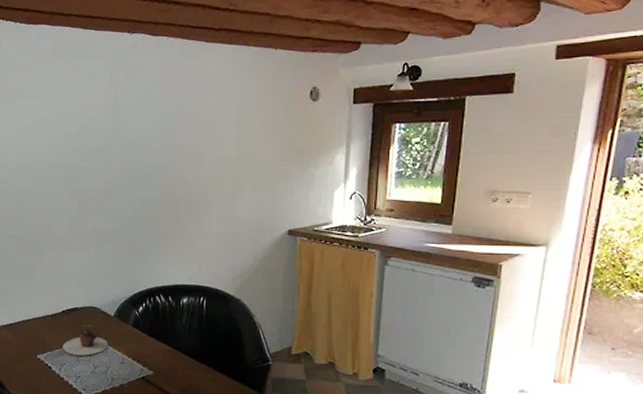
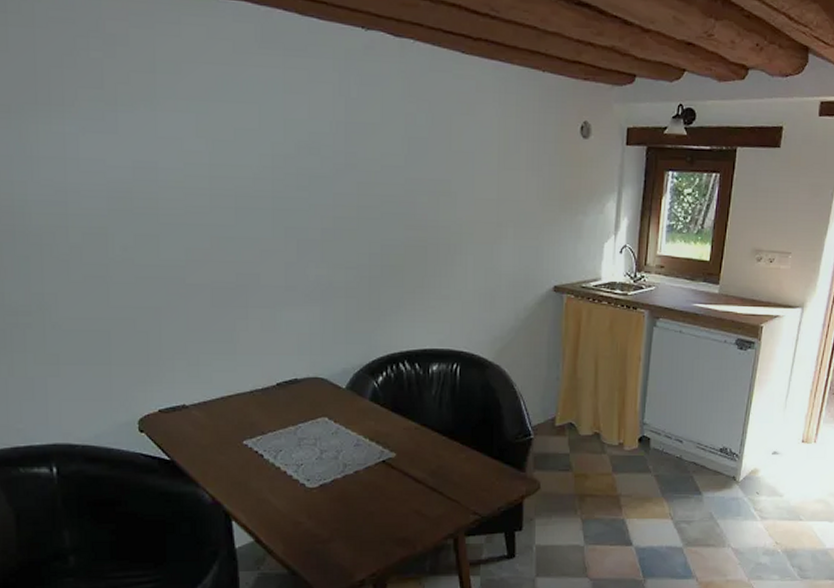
teapot: present [63,325,108,356] -> none [278,400,339,439]

